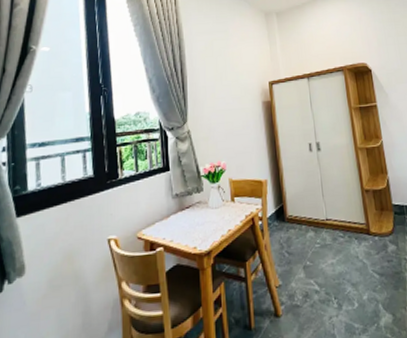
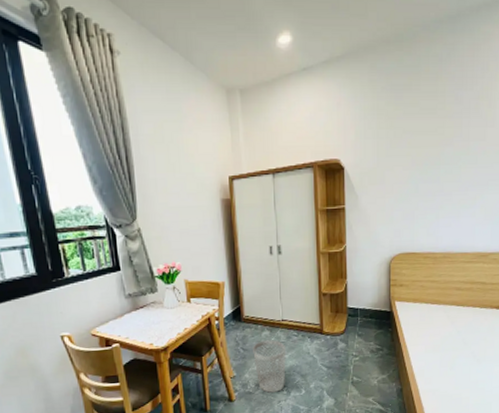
wastebasket: none [298,242,335,306] -> present [253,340,286,393]

